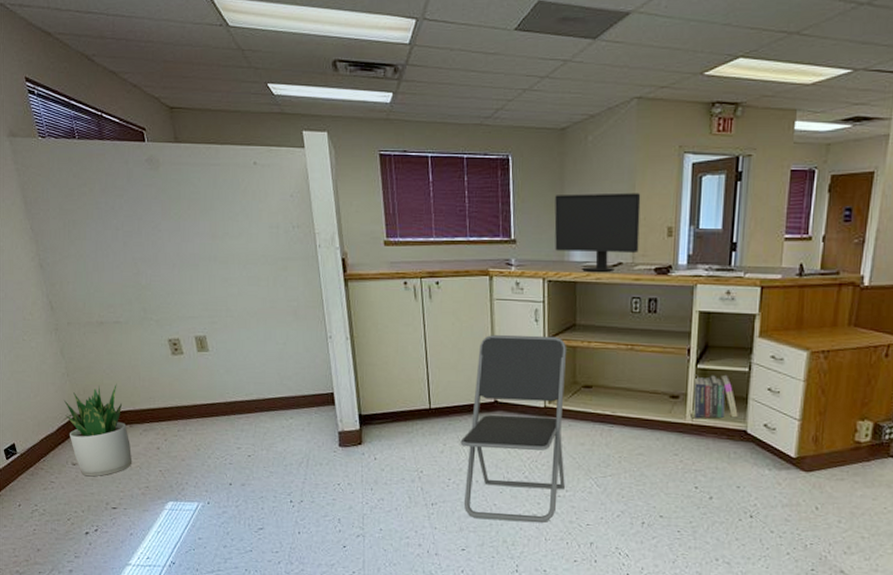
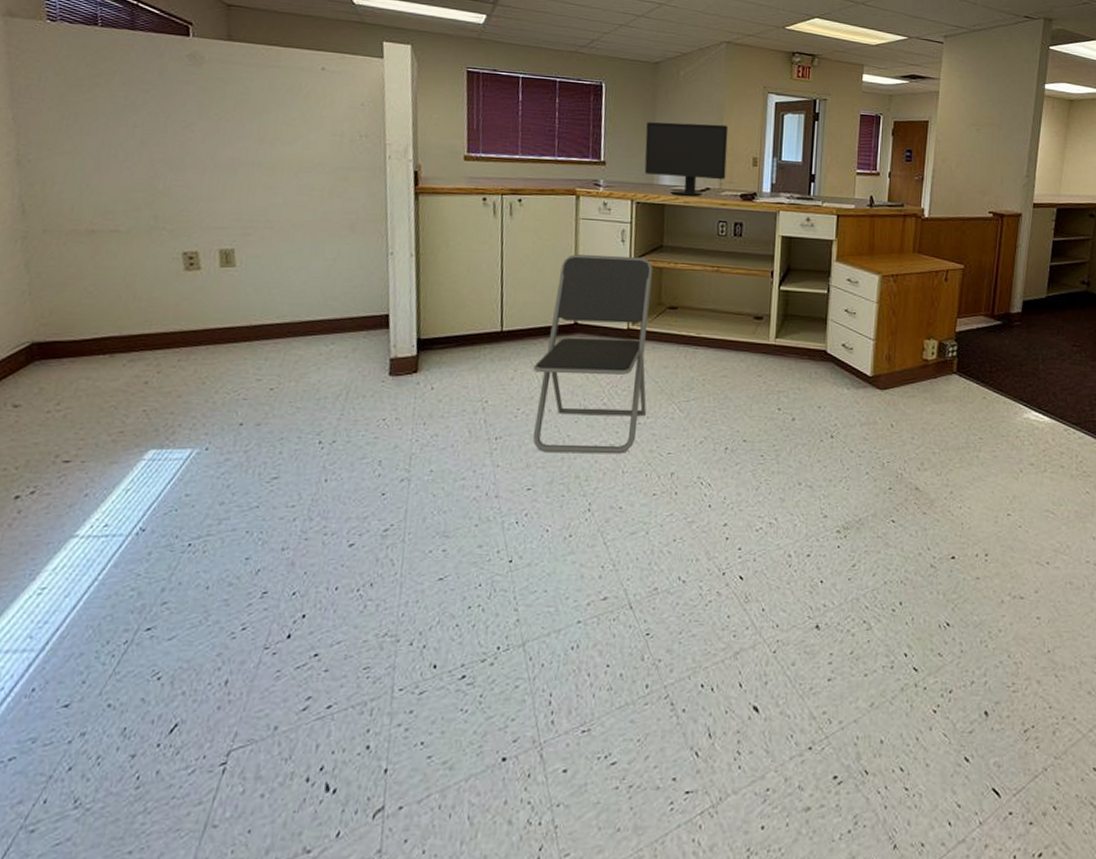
planter: present [63,383,133,477] -> none [15,303,107,422]
books: present [689,374,738,419] -> none [772,296,818,340]

